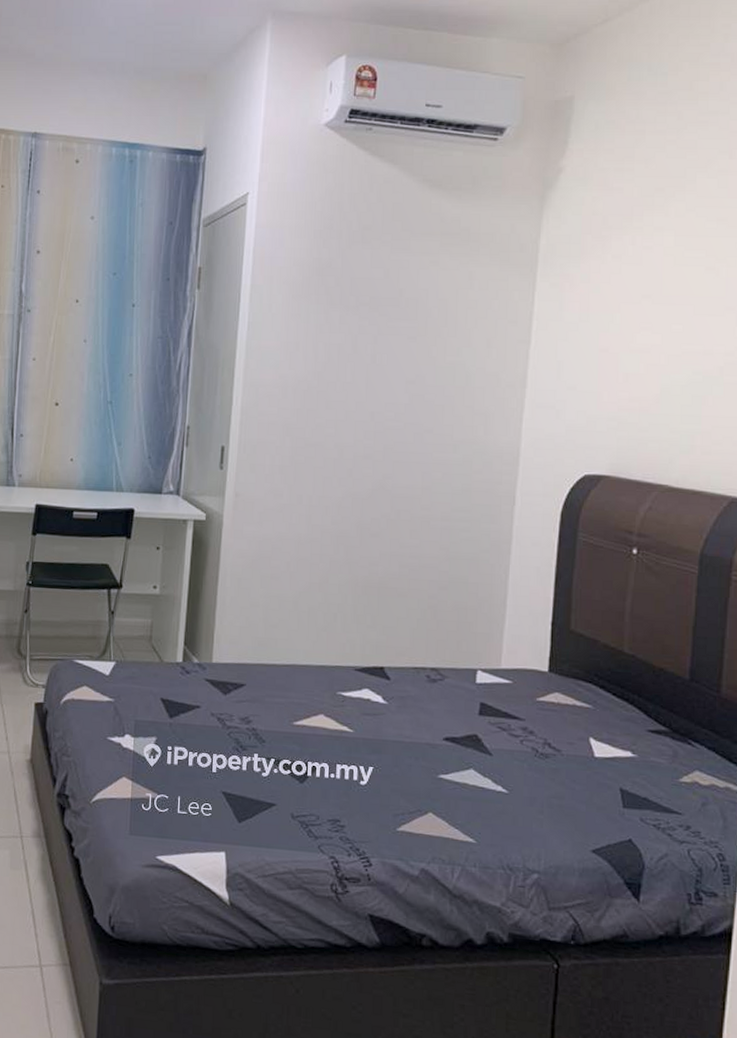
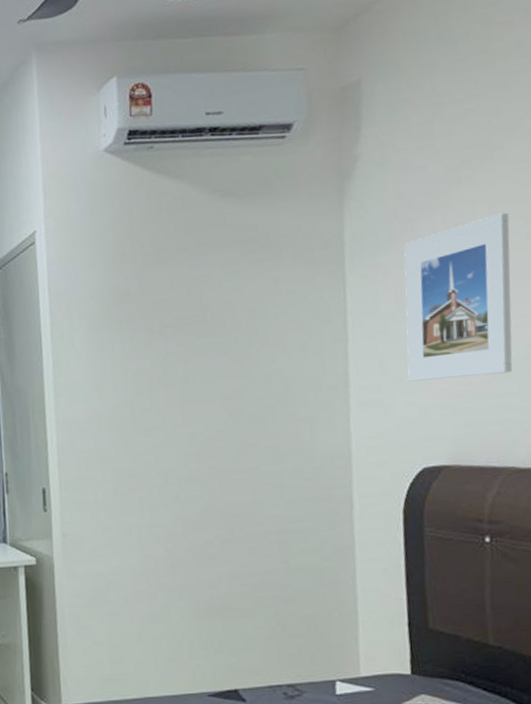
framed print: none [582,243,692,396] -> present [404,212,513,382]

